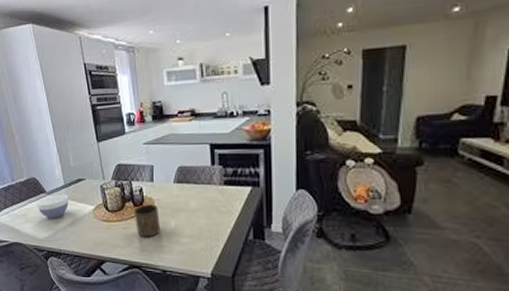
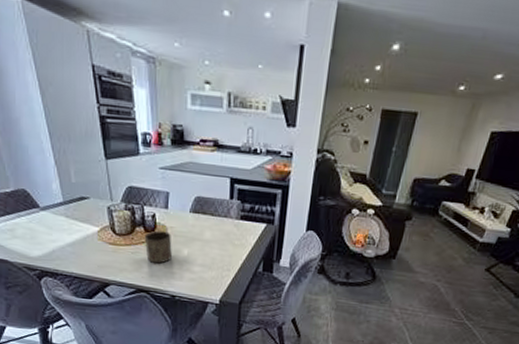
bowl: present [36,194,69,218] -> none [27,210,68,237]

